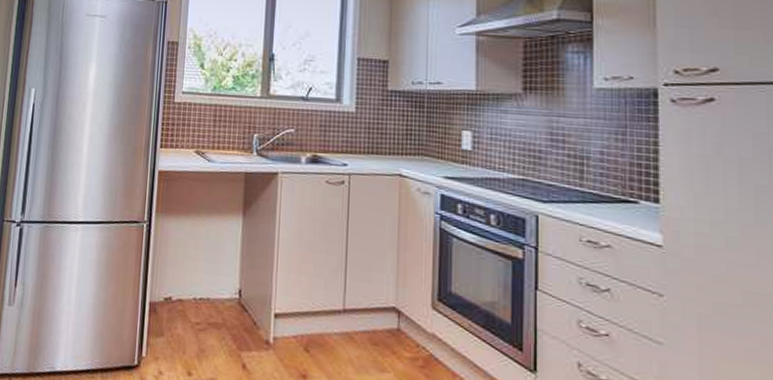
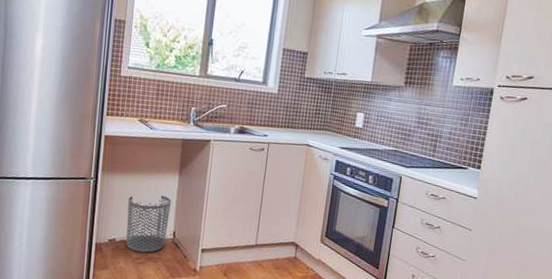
waste bin: none [183,241,235,317] -> present [126,194,171,253]

